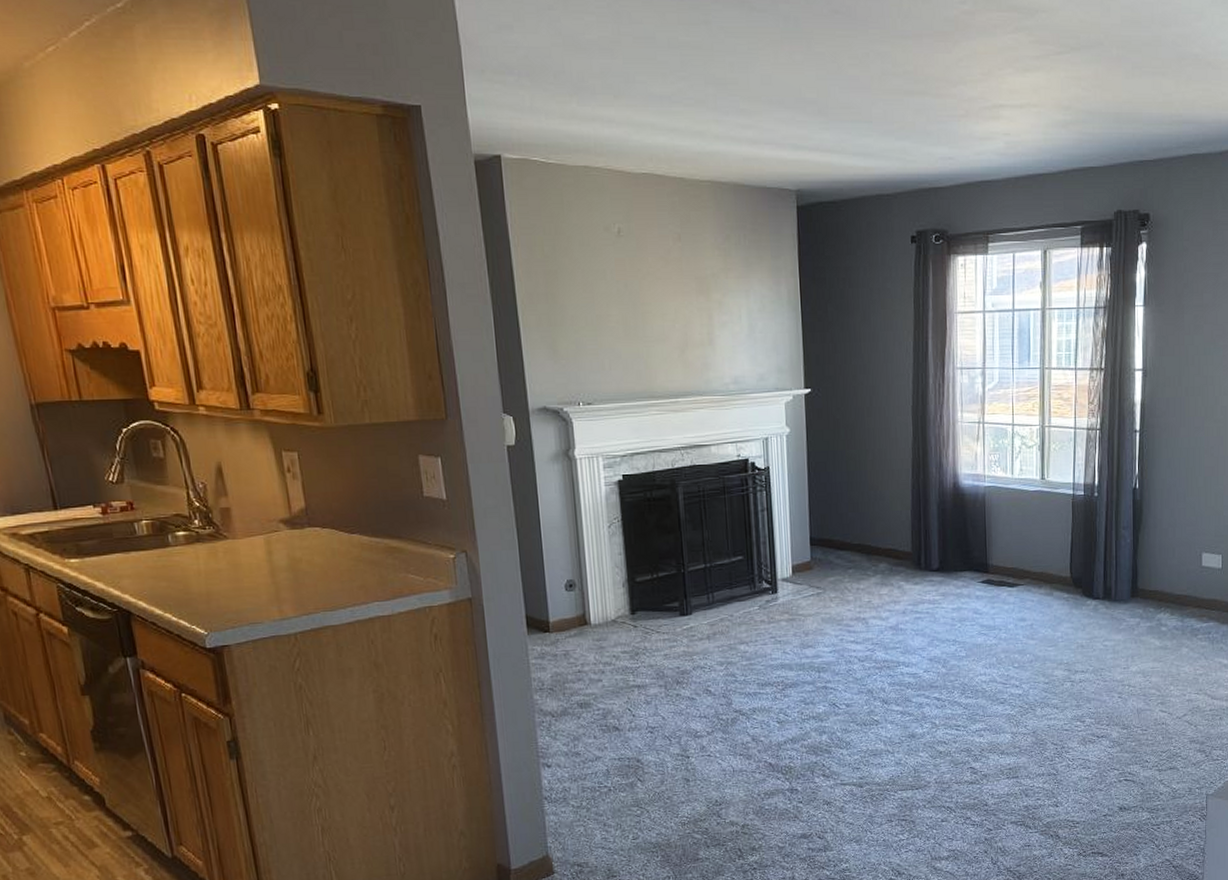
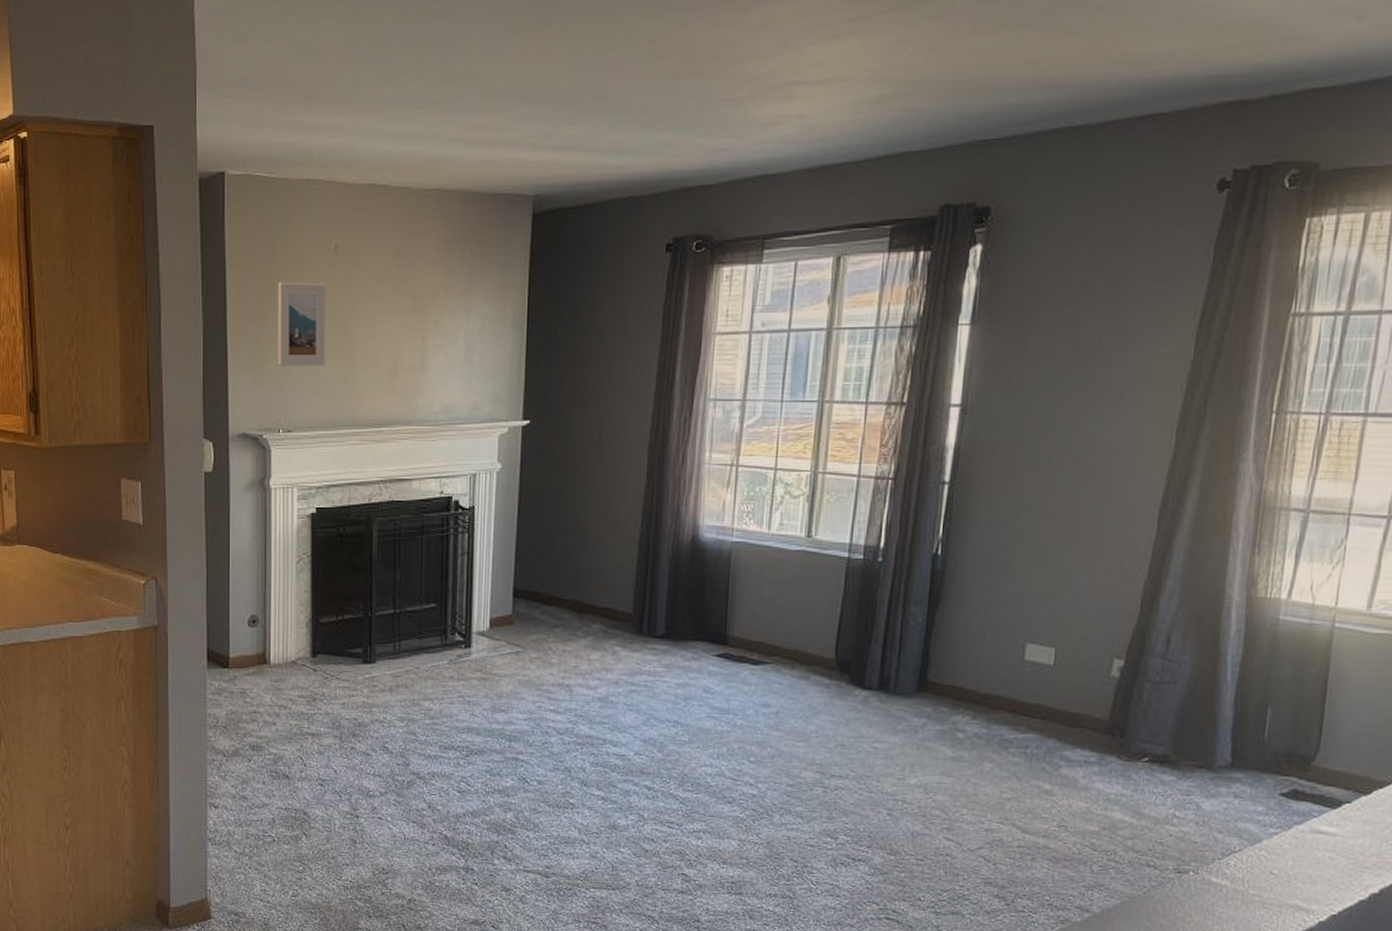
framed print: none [564,262,619,343] -> present [277,282,327,367]

